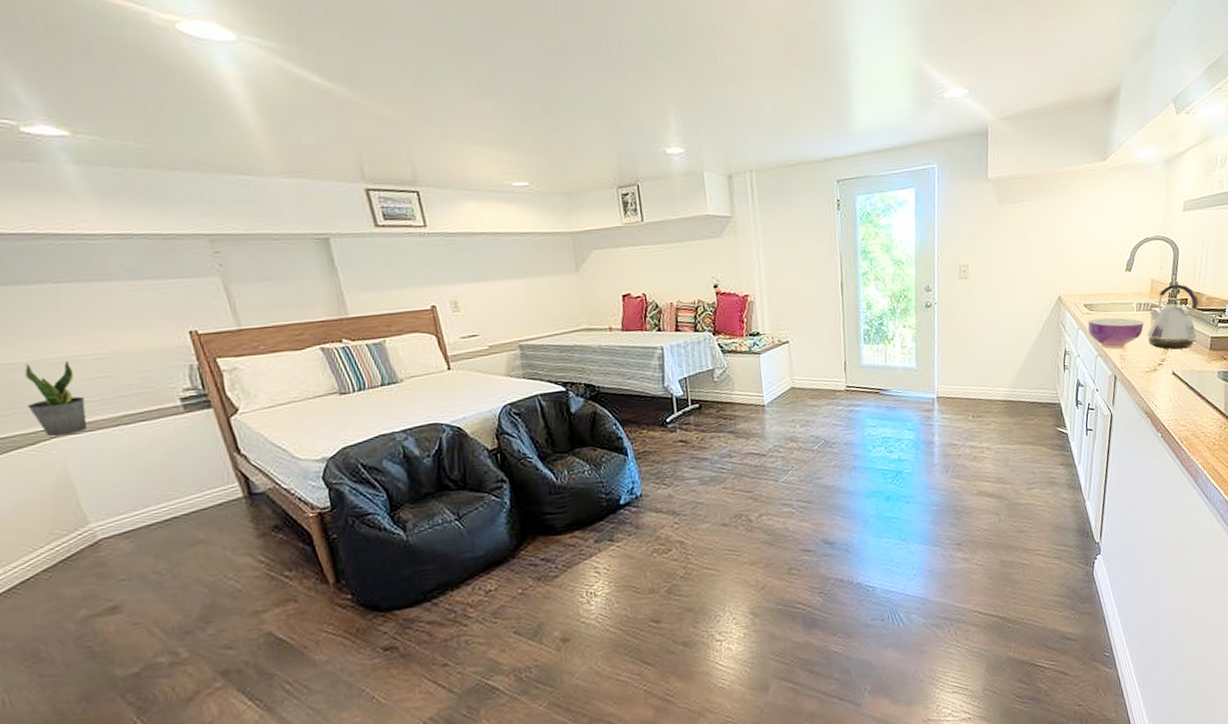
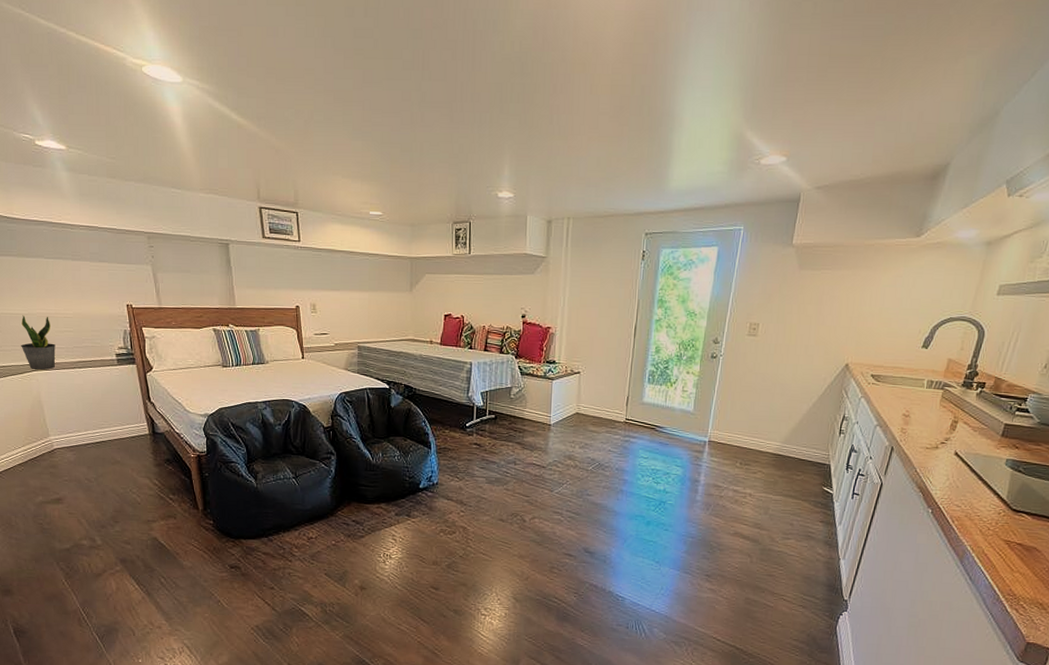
bowl: present [1088,317,1144,349] -> none [871,389,932,422]
kettle: present [1147,284,1199,350] -> none [933,367,998,432]

